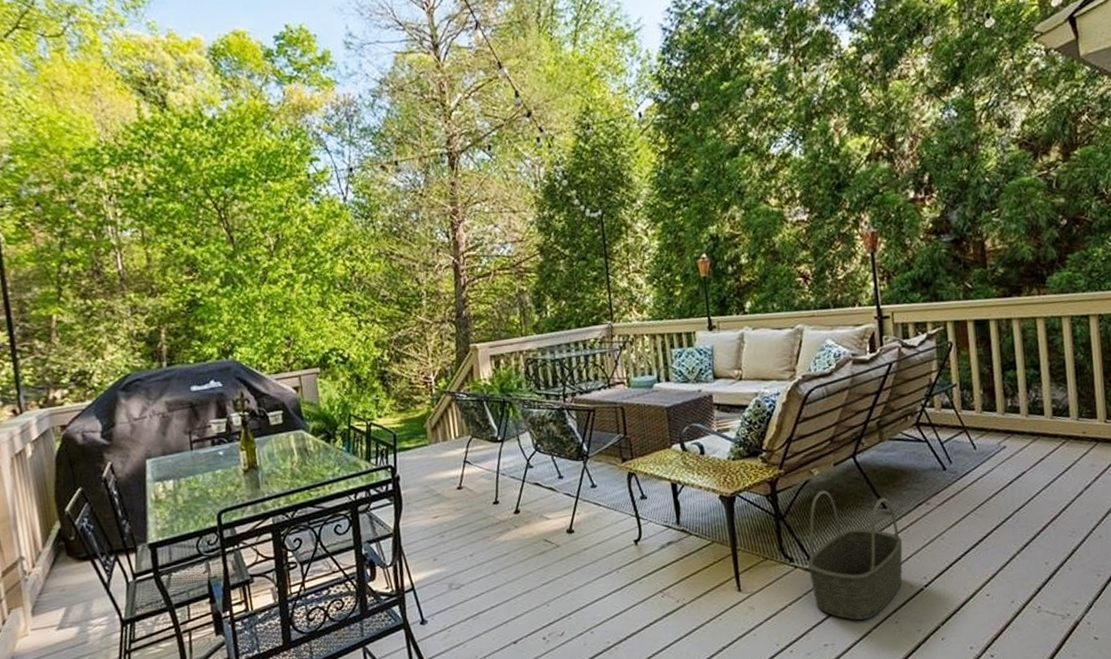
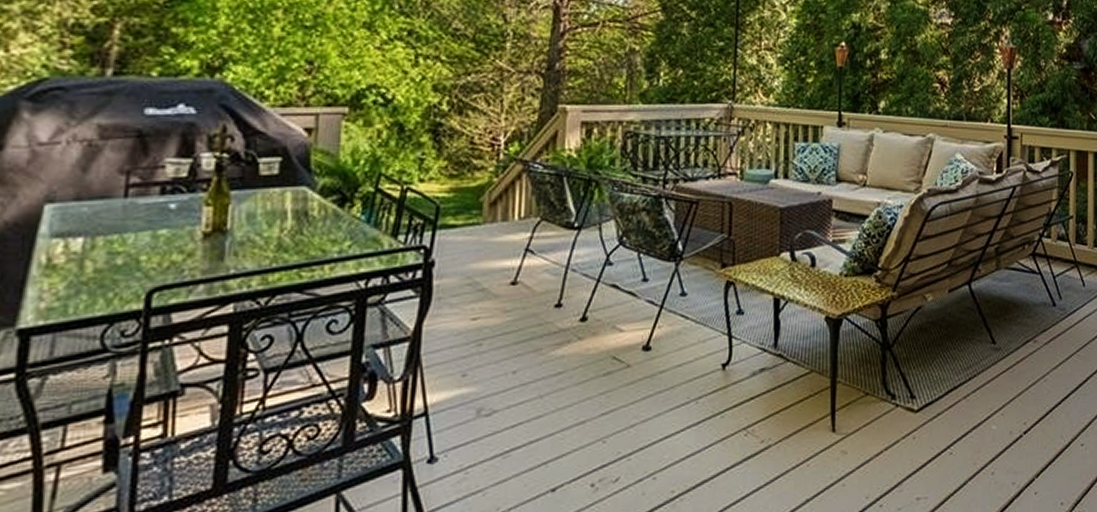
basket: present [808,490,903,621] -> none [910,318,1007,471]

